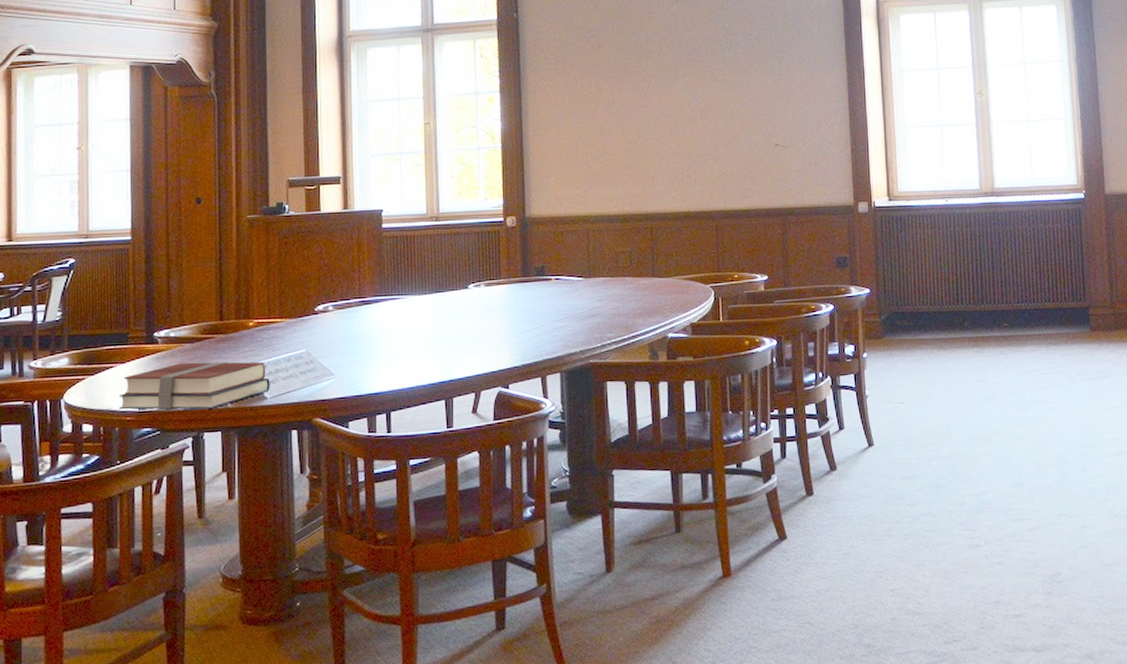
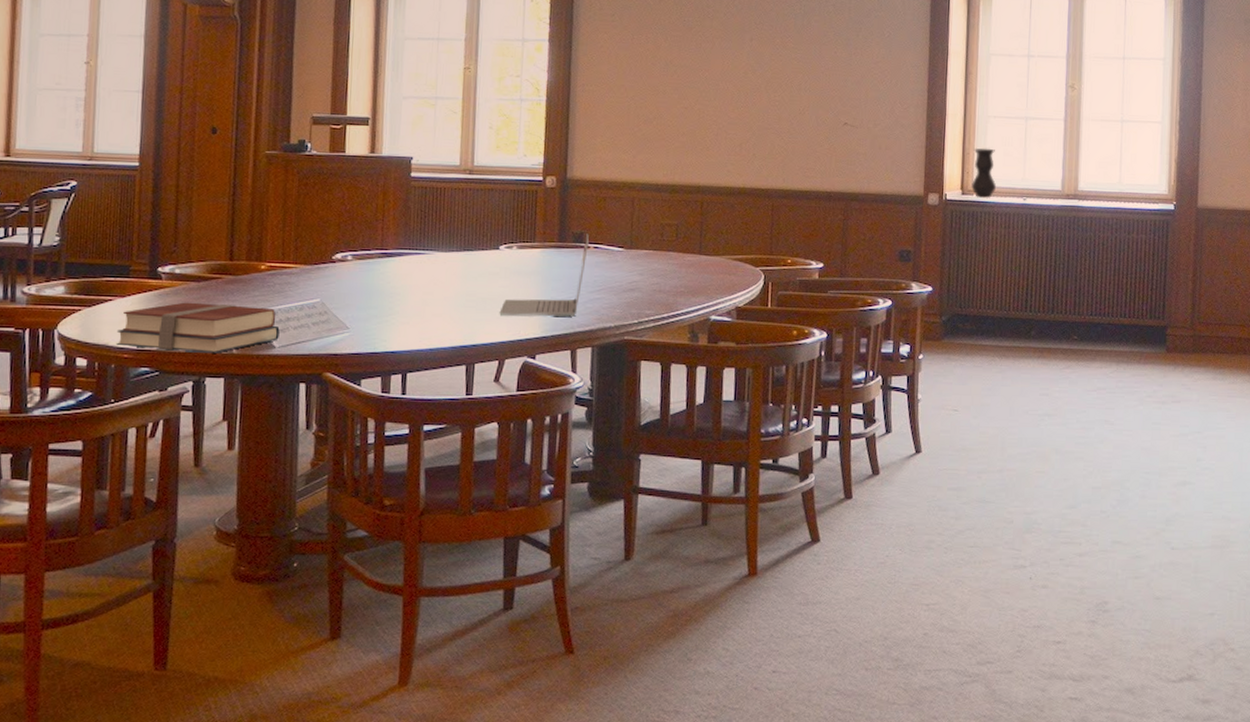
laptop: none [472,267,550,351] -> present [499,233,589,317]
vase: none [896,156,920,203] -> present [971,147,997,199]

